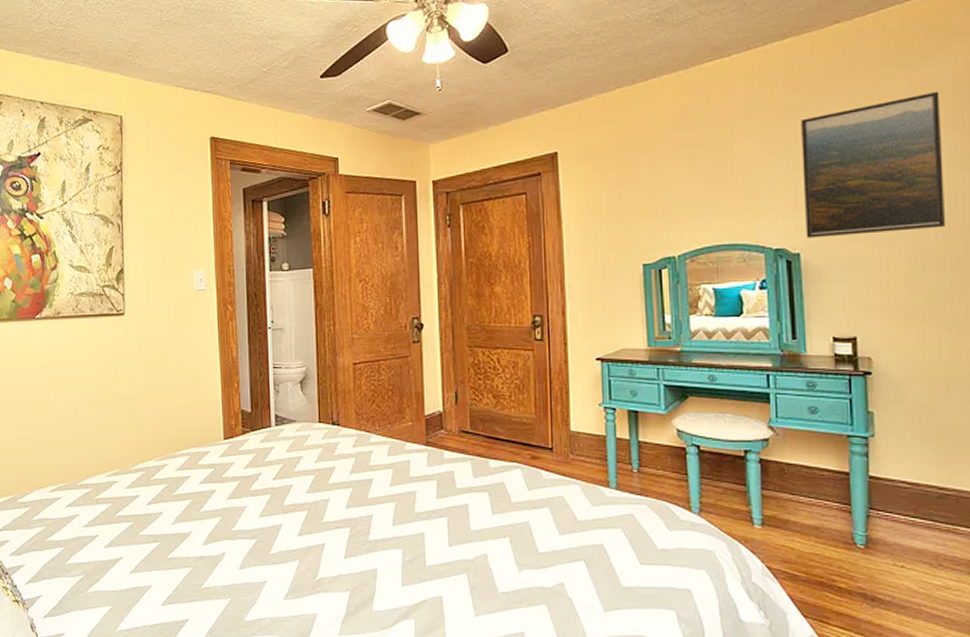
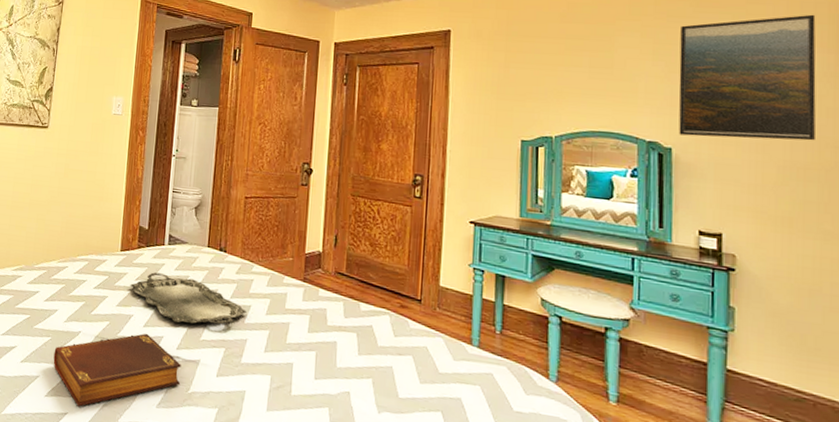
book: none [165,523,307,611] -> present [53,333,181,407]
serving tray: none [239,458,369,507] -> present [130,272,247,325]

